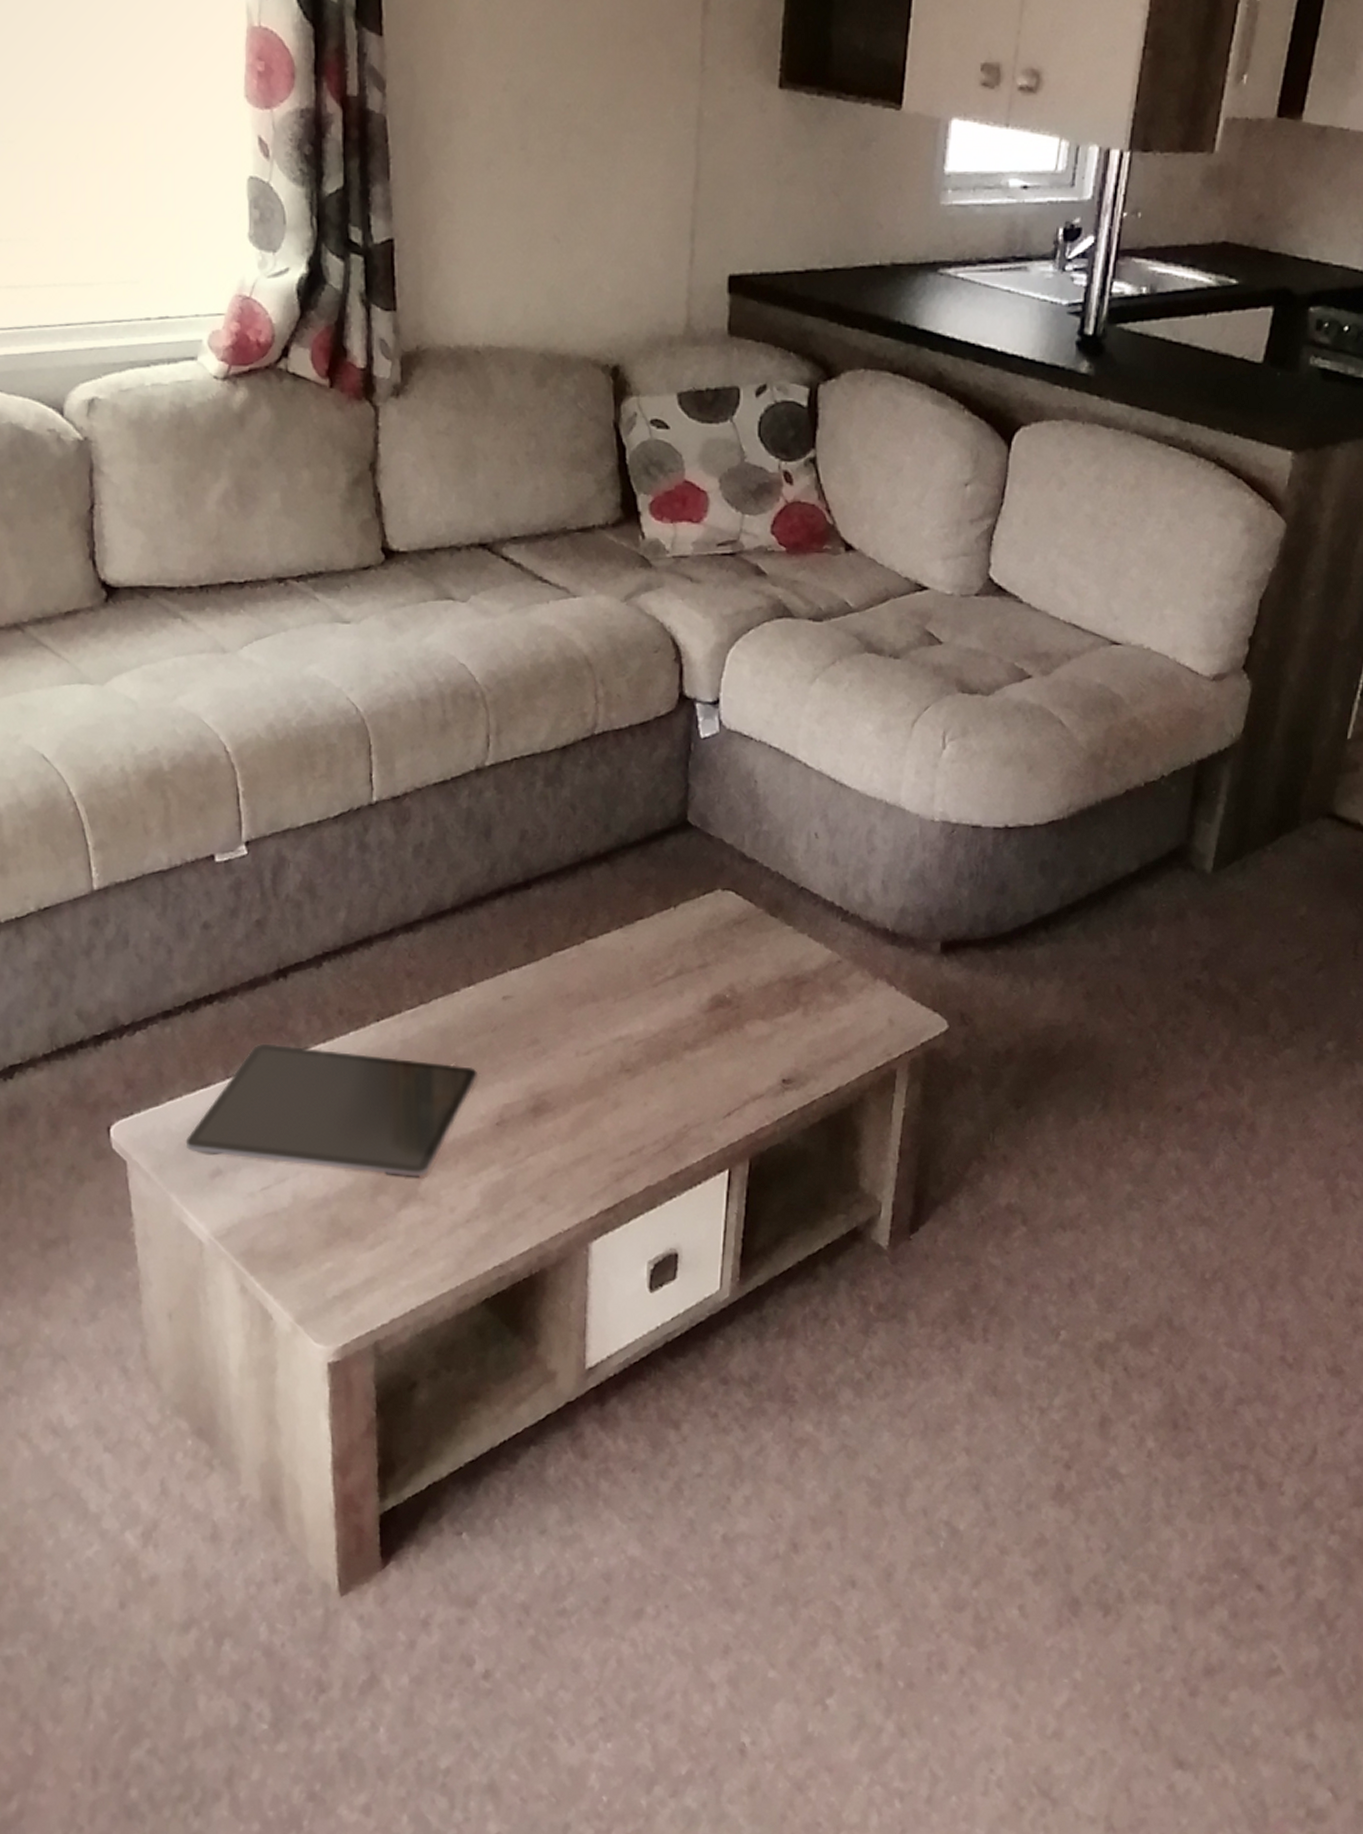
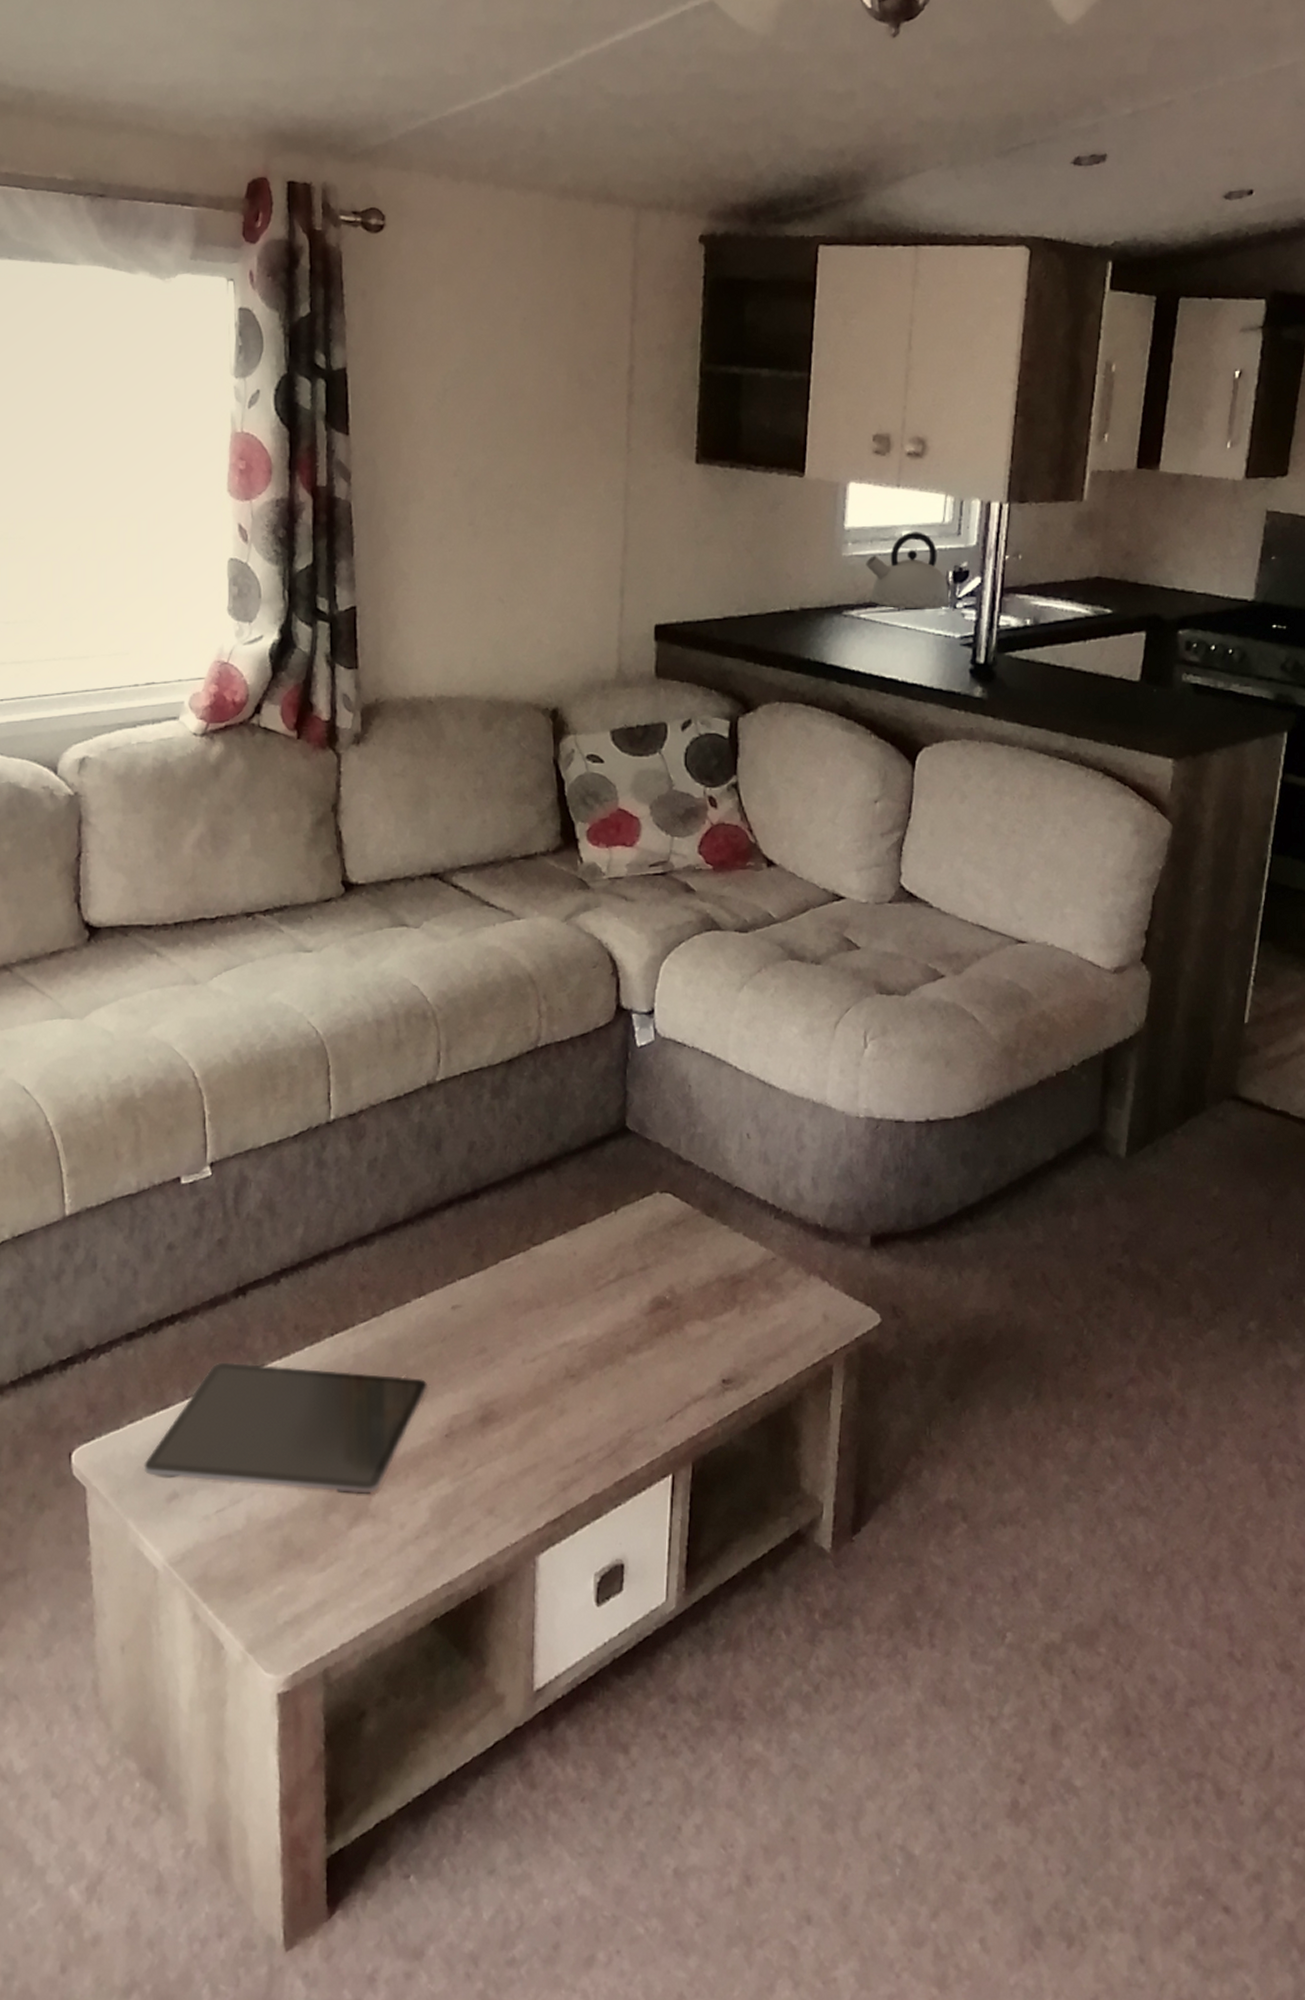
kettle: none [966,180,1060,271] -> present [866,532,951,609]

